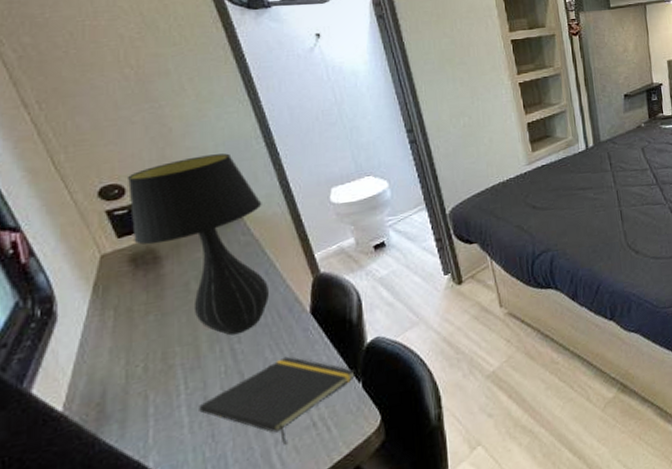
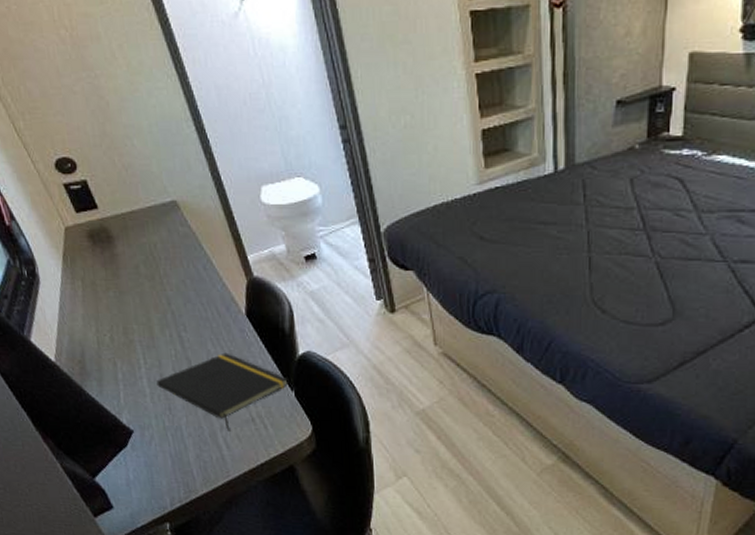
table lamp: present [128,153,269,336] -> none [77,135,208,323]

